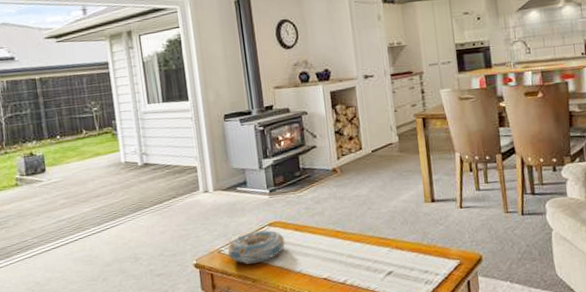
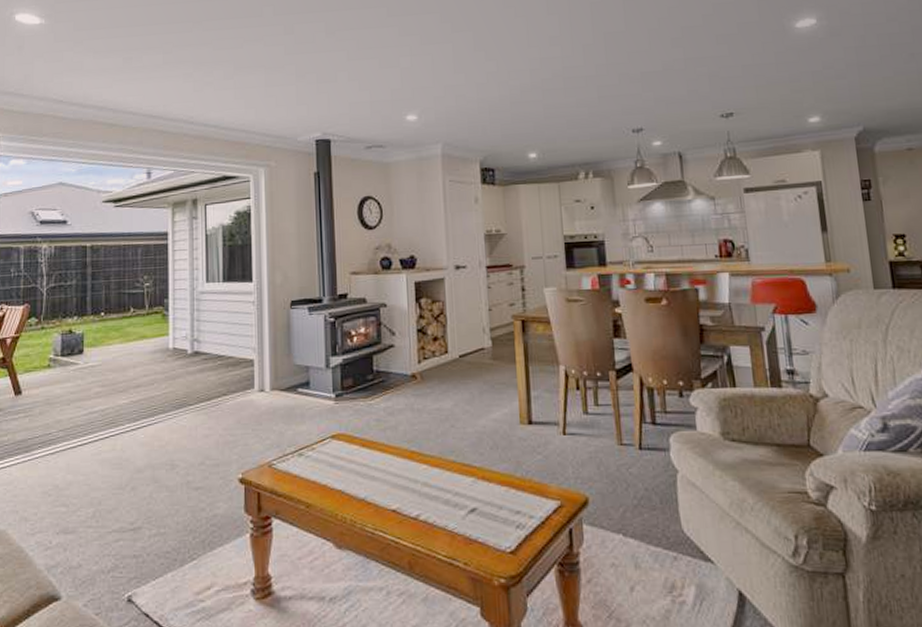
decorative bowl: present [227,230,285,264] -> none [280,443,349,484]

